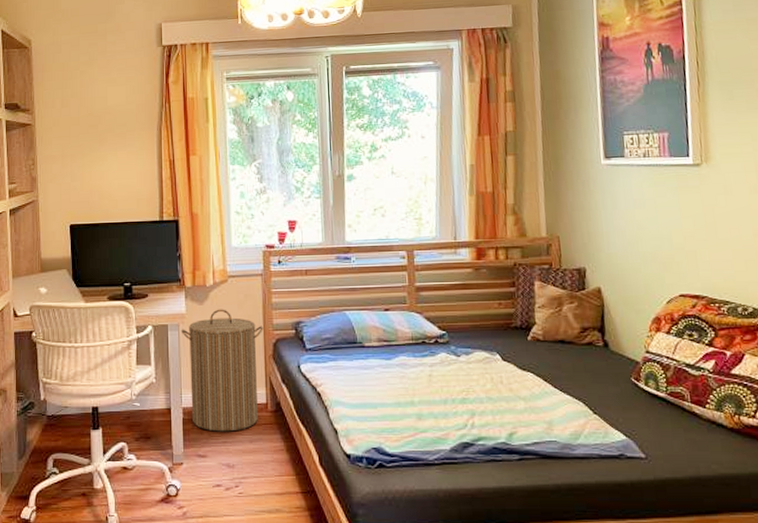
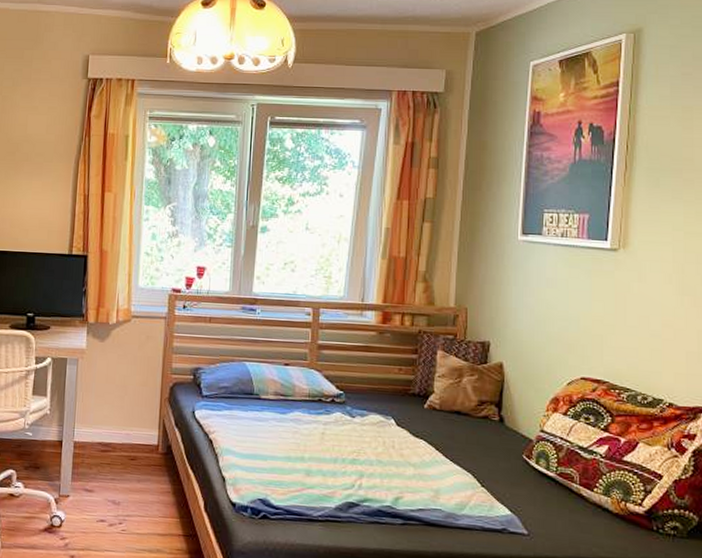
laundry hamper: present [181,309,264,432] -> none [79,348,162,470]

